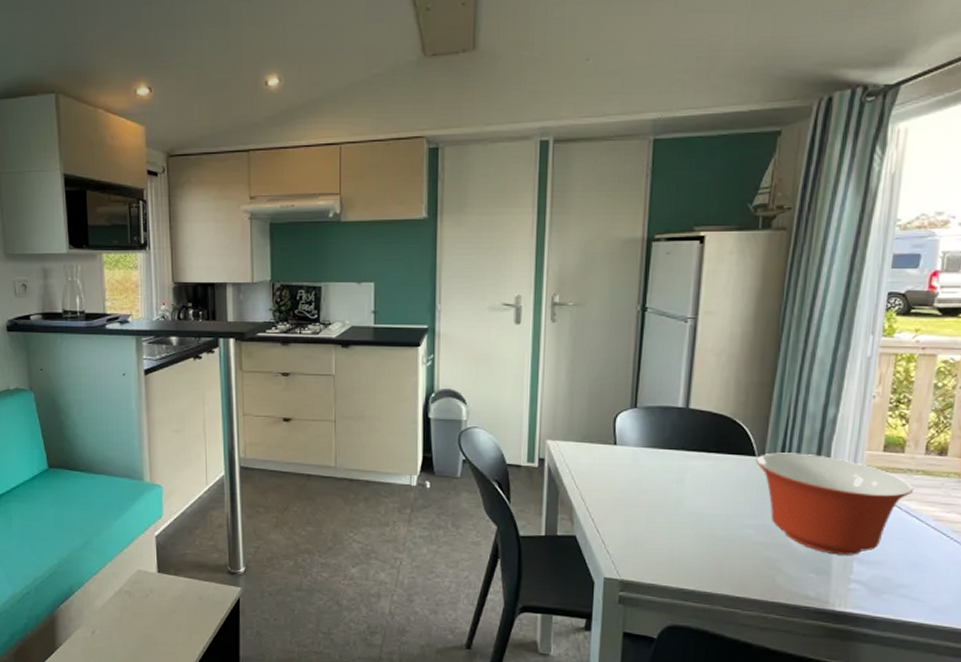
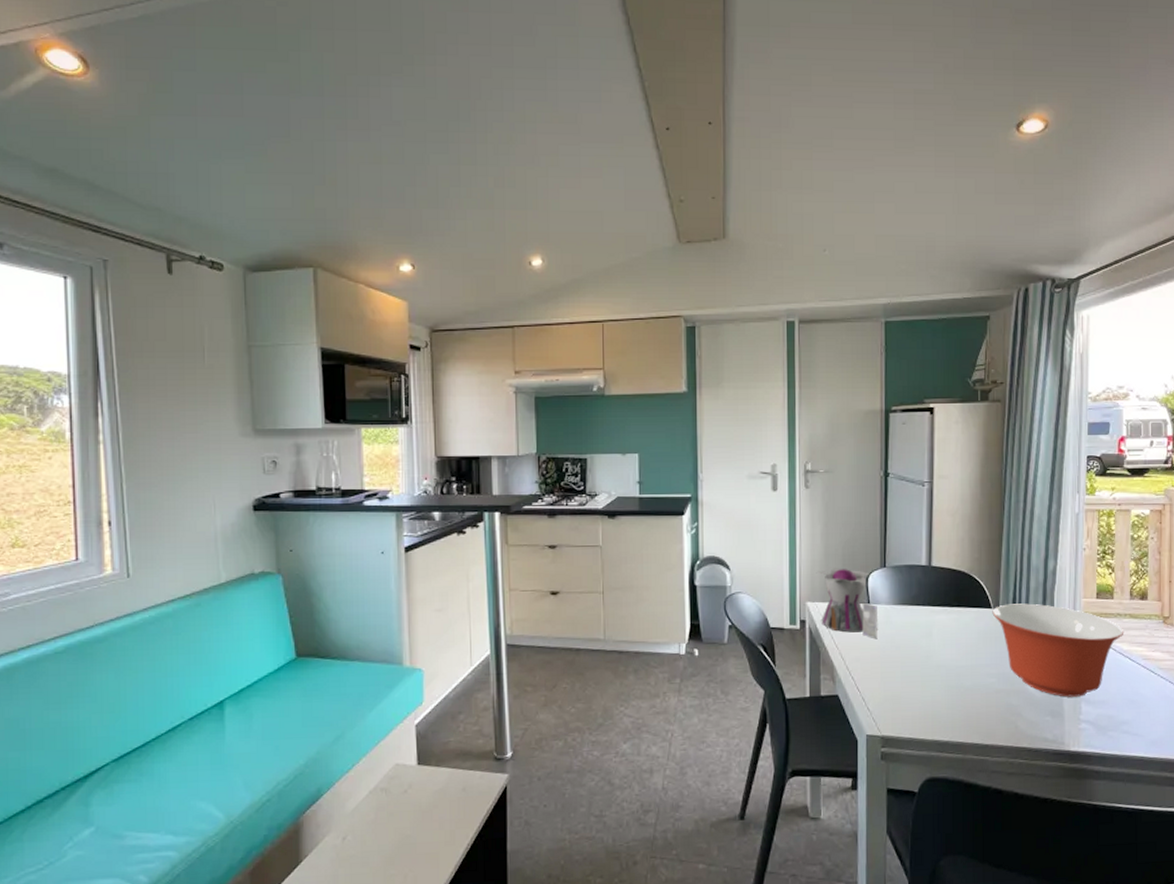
teapot: none [558,406,624,482] -> present [816,568,878,639]

